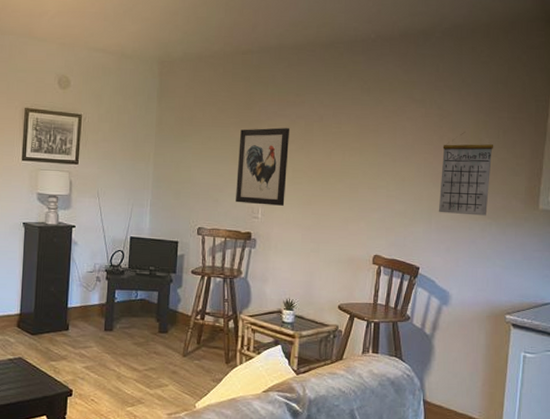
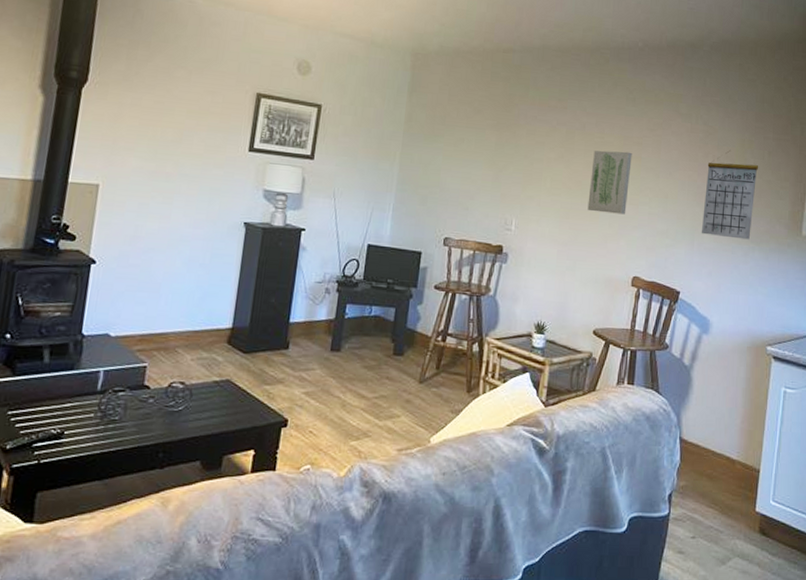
wall art: present [236,128,290,206] -> none [488,132,551,218]
wall art: none [328,139,369,198] -> present [587,150,632,215]

